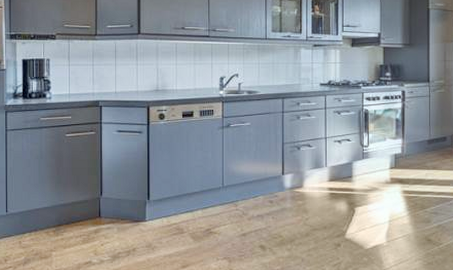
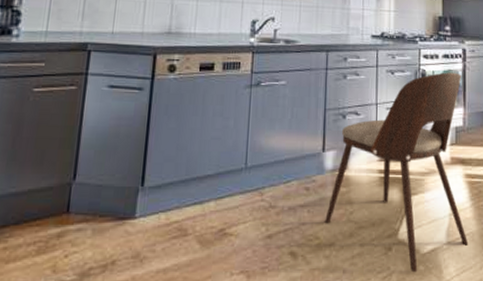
dining chair: none [286,111,405,262] -> present [325,72,469,273]

